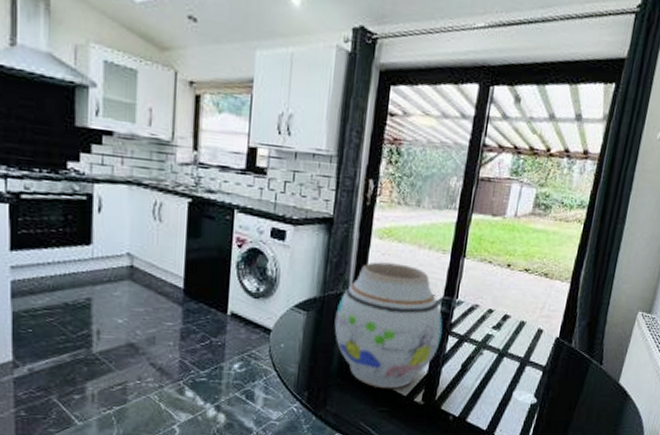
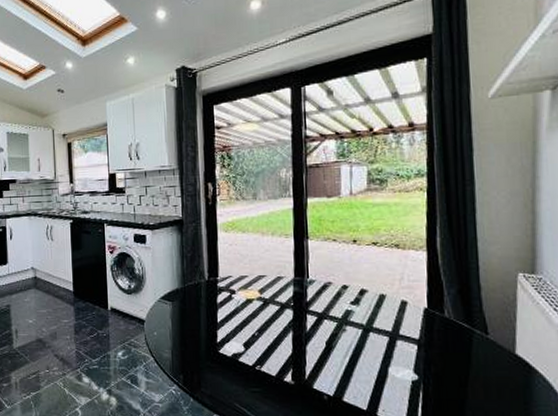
vase: present [334,262,443,389] -> none [197,251,300,370]

